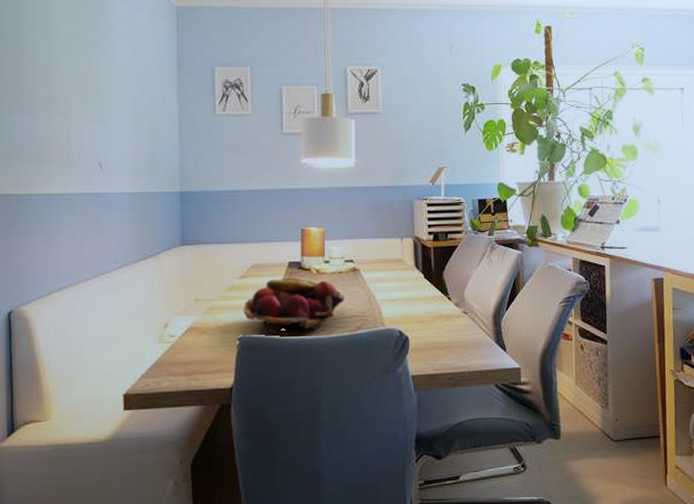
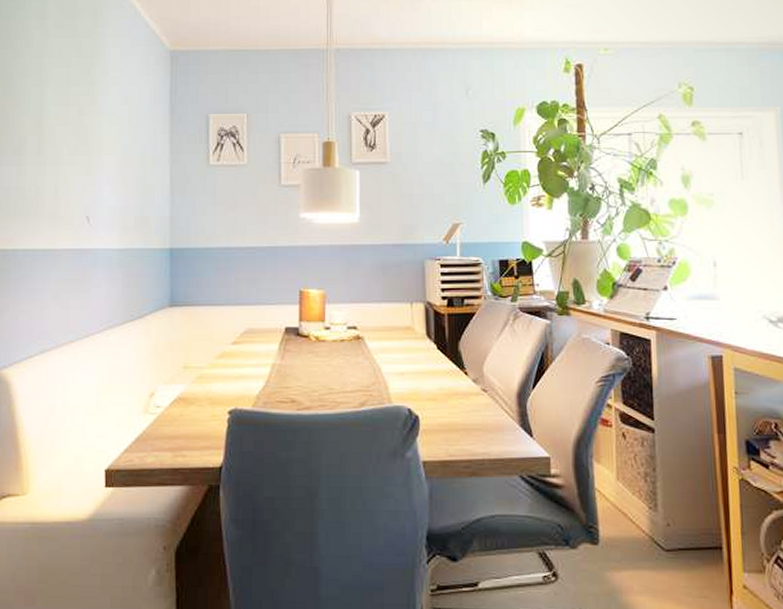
fruit basket: present [243,277,344,336] -> none [235,344,346,410]

